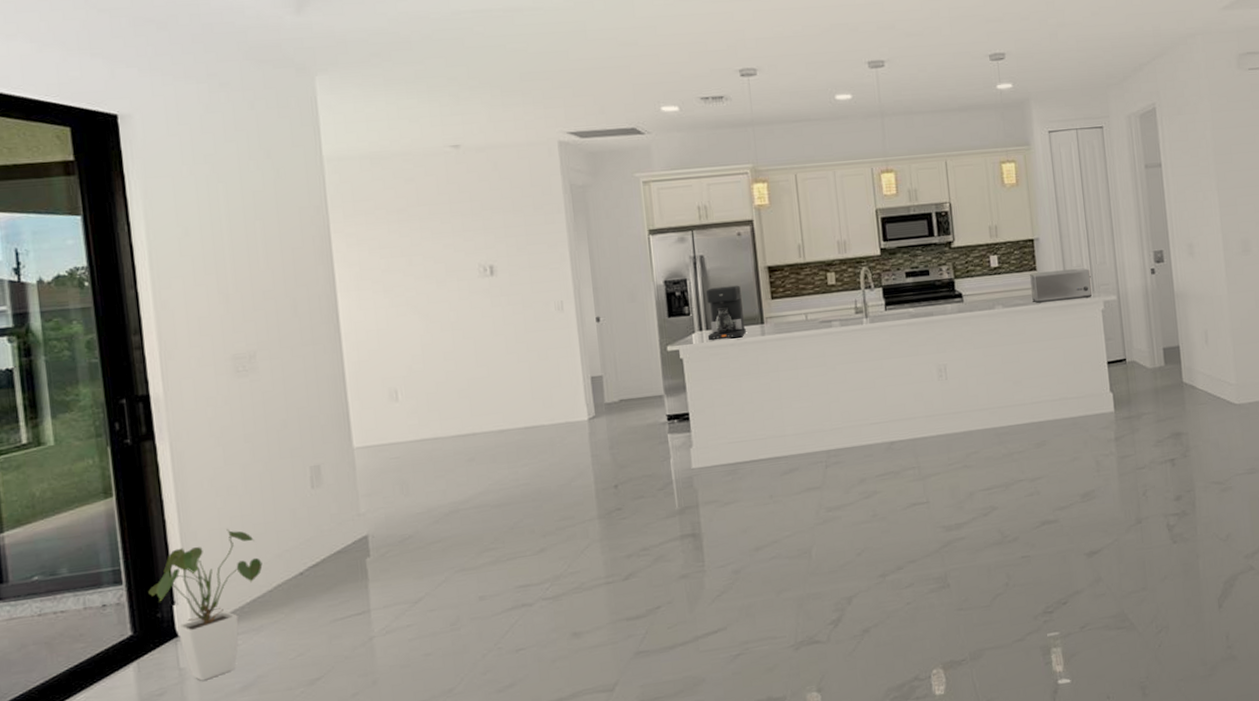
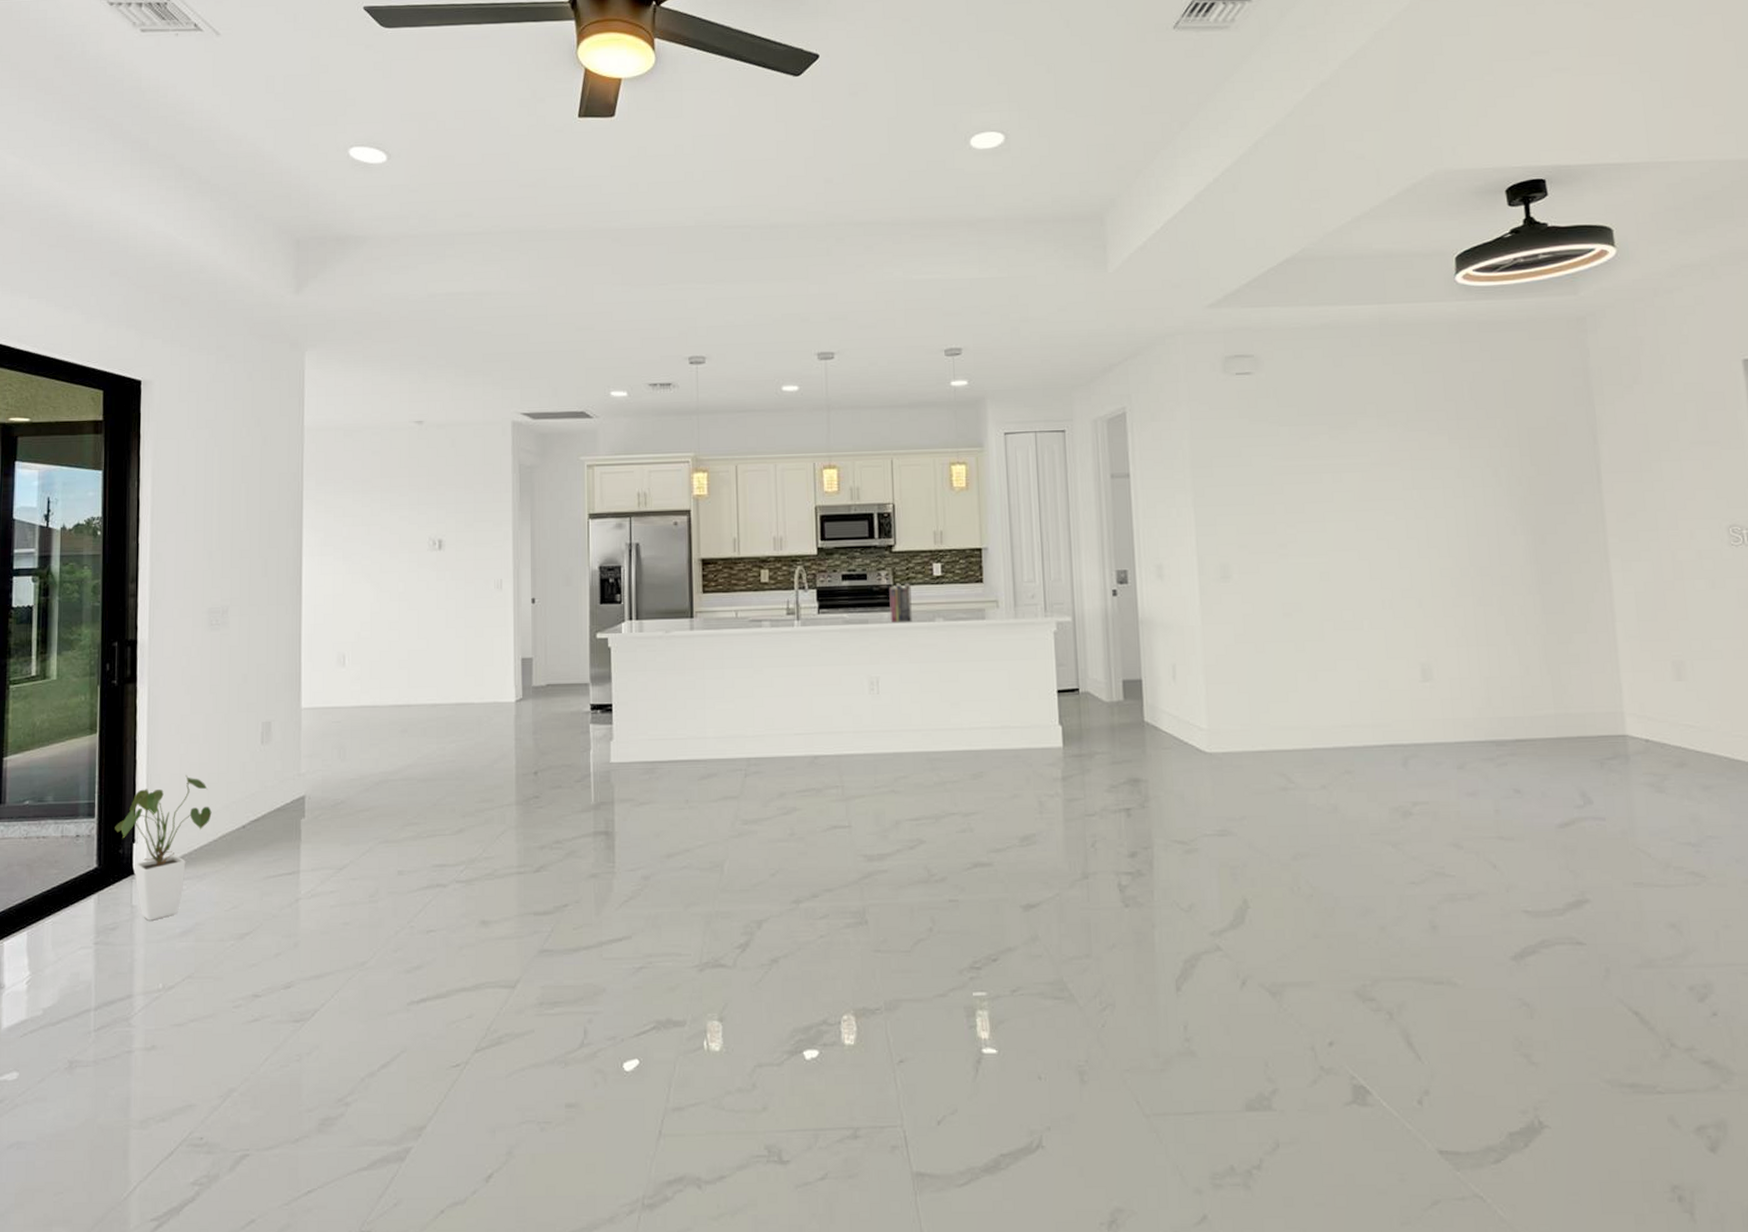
coffee maker: present [705,285,746,341] -> none [636,576,675,631]
books: none [950,275,974,314] -> present [889,583,912,623]
toaster: present [1030,268,1092,304] -> none [975,583,1044,620]

